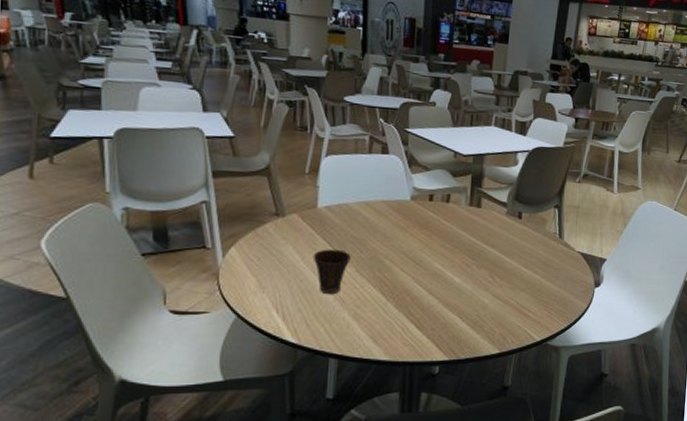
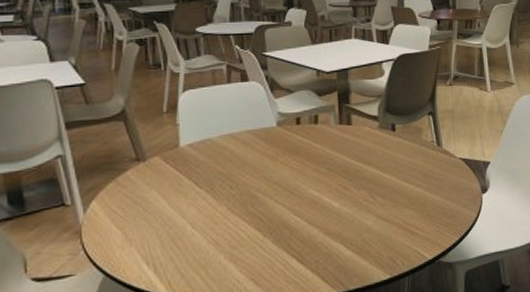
cup: present [313,249,351,295] -> none [180,188,221,239]

